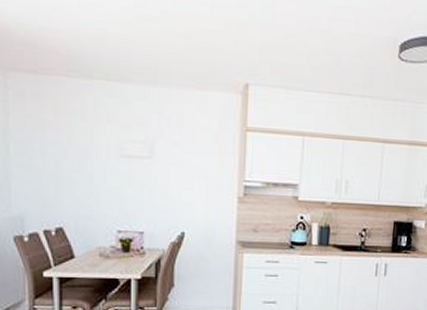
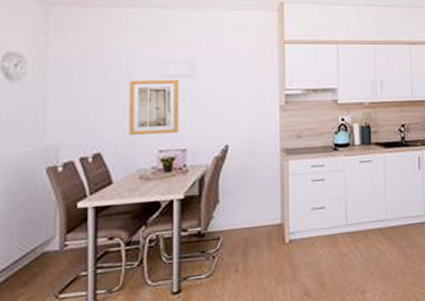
wall art: none [89,157,137,216] -> present [129,79,179,136]

